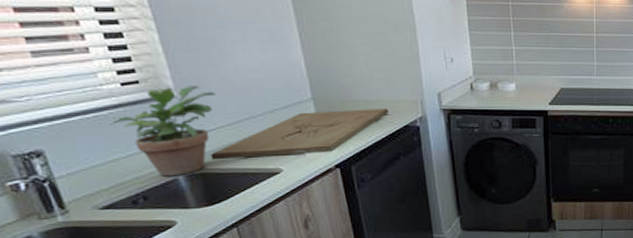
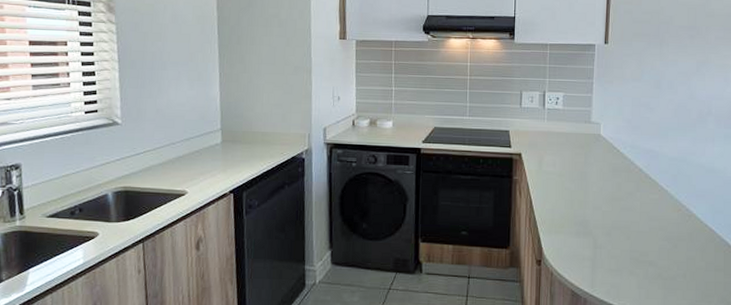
potted plant: present [109,86,216,177] -> none [70,115,149,192]
cutting board: present [210,109,389,160] -> none [135,140,280,180]

